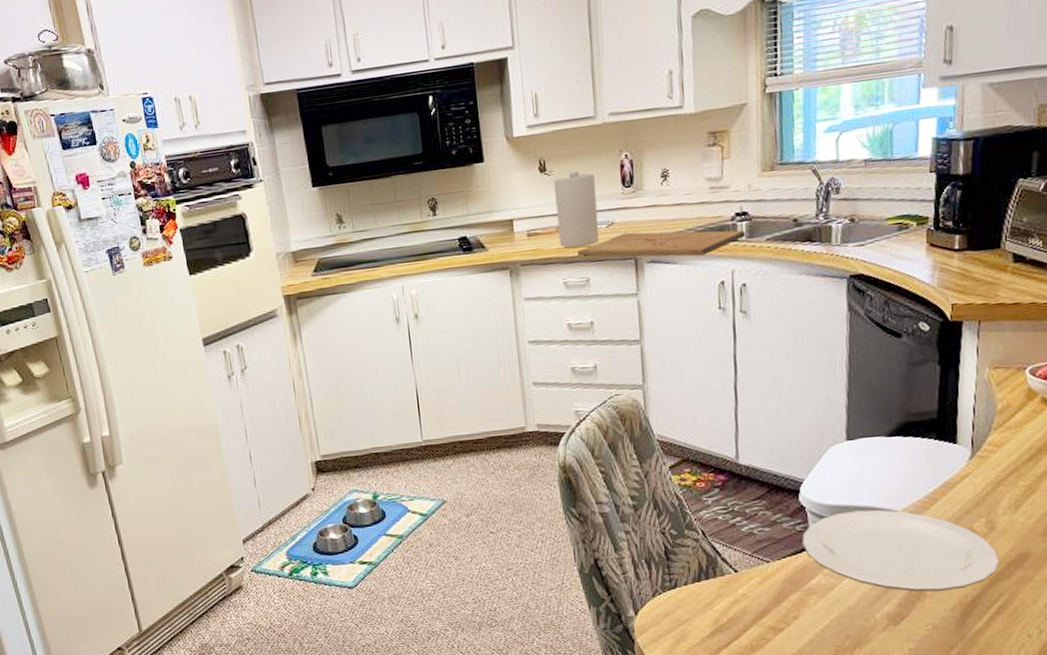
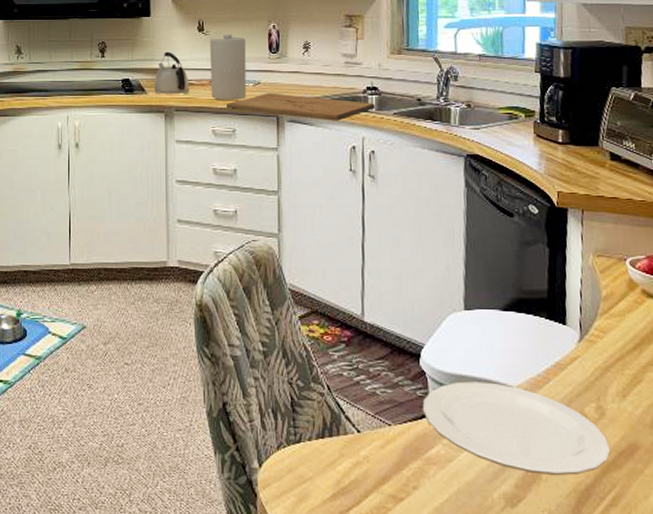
kettle: none [495,199,535,251] -> present [154,51,190,95]

